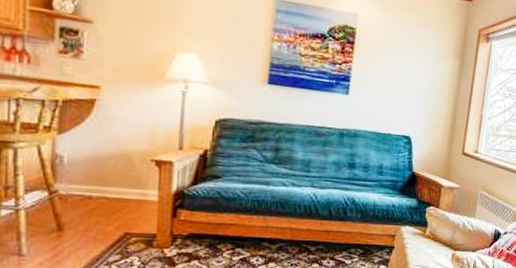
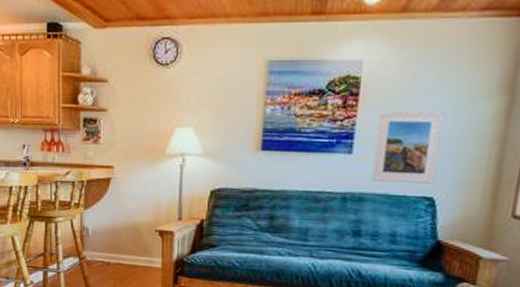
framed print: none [363,60,418,125] -> present [371,111,444,184]

